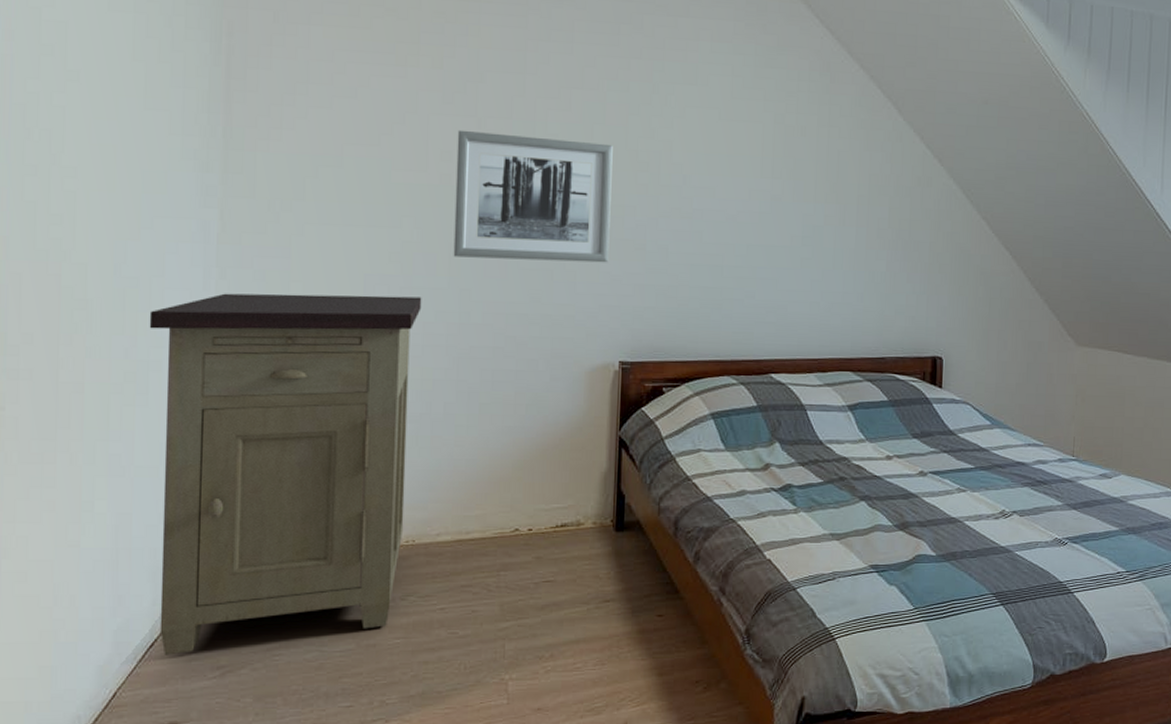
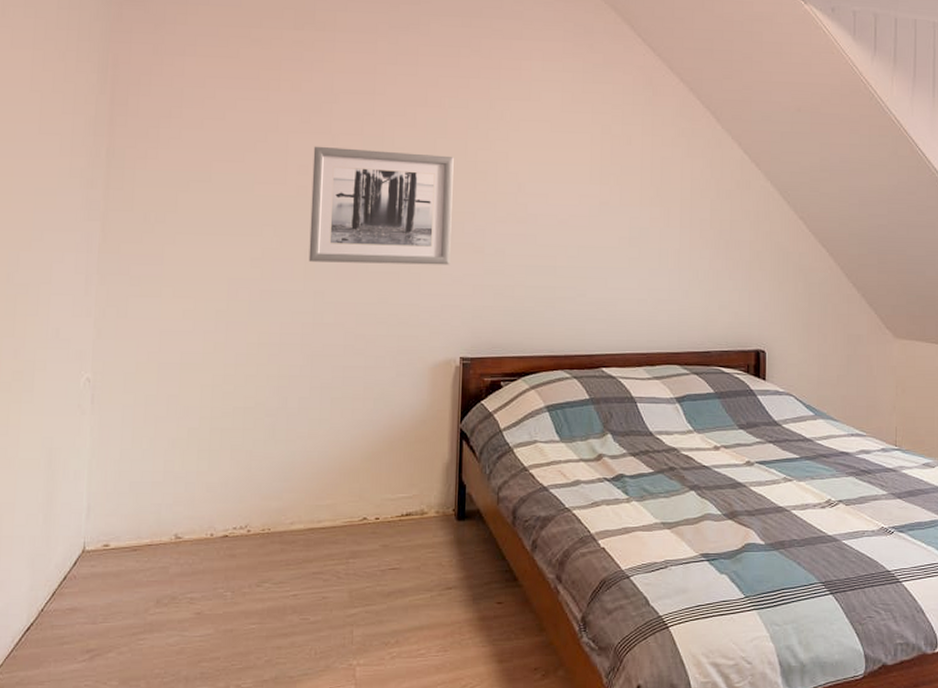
cabinet: present [149,293,422,655] -> none [36,298,280,639]

